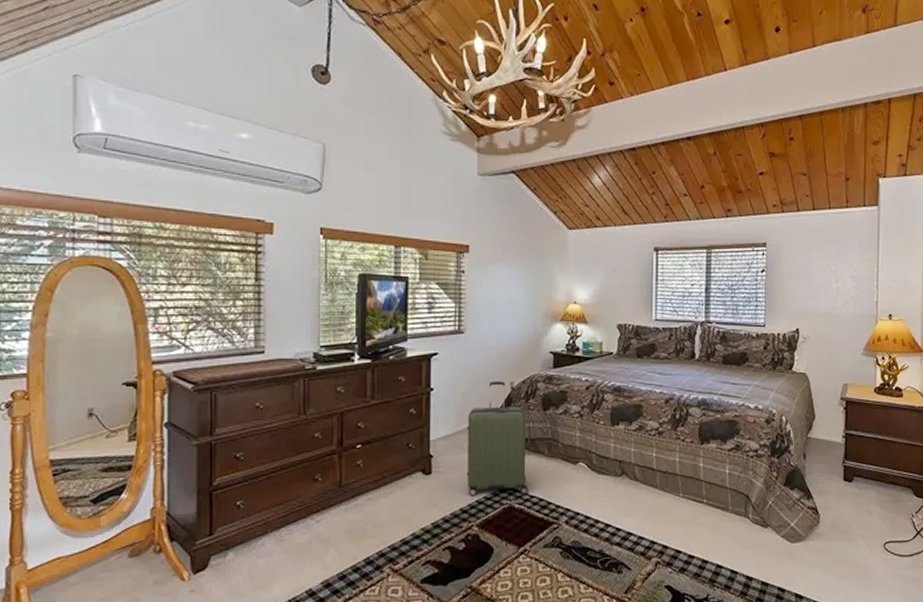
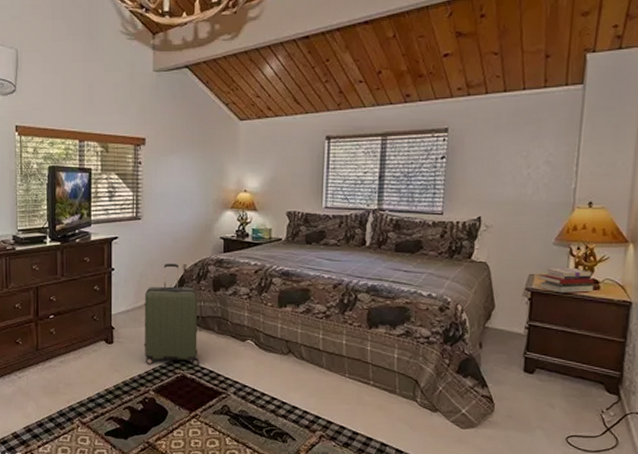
books: none [851,376,898,402] -> present [539,267,595,294]

